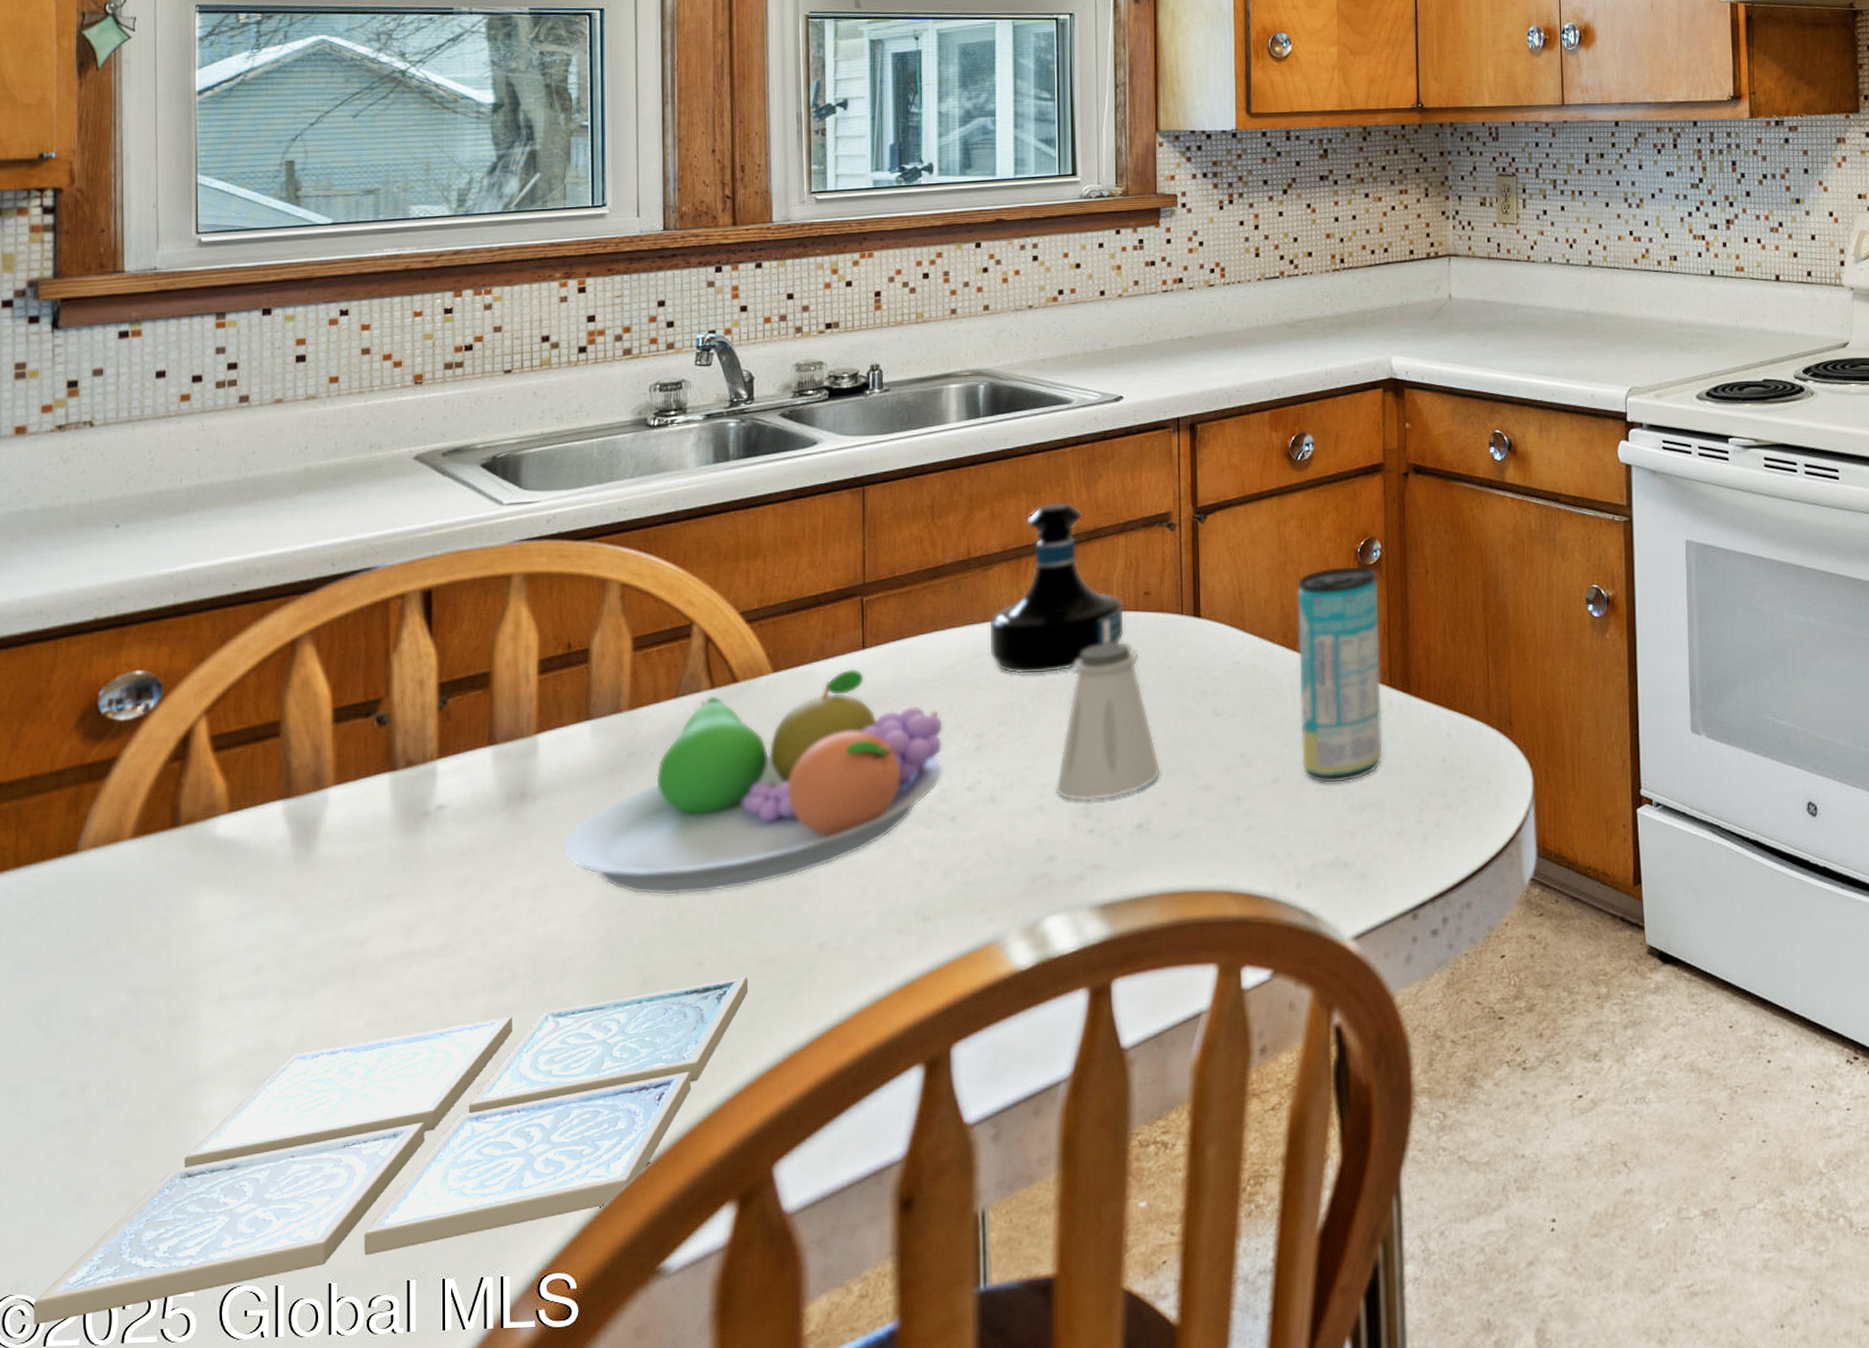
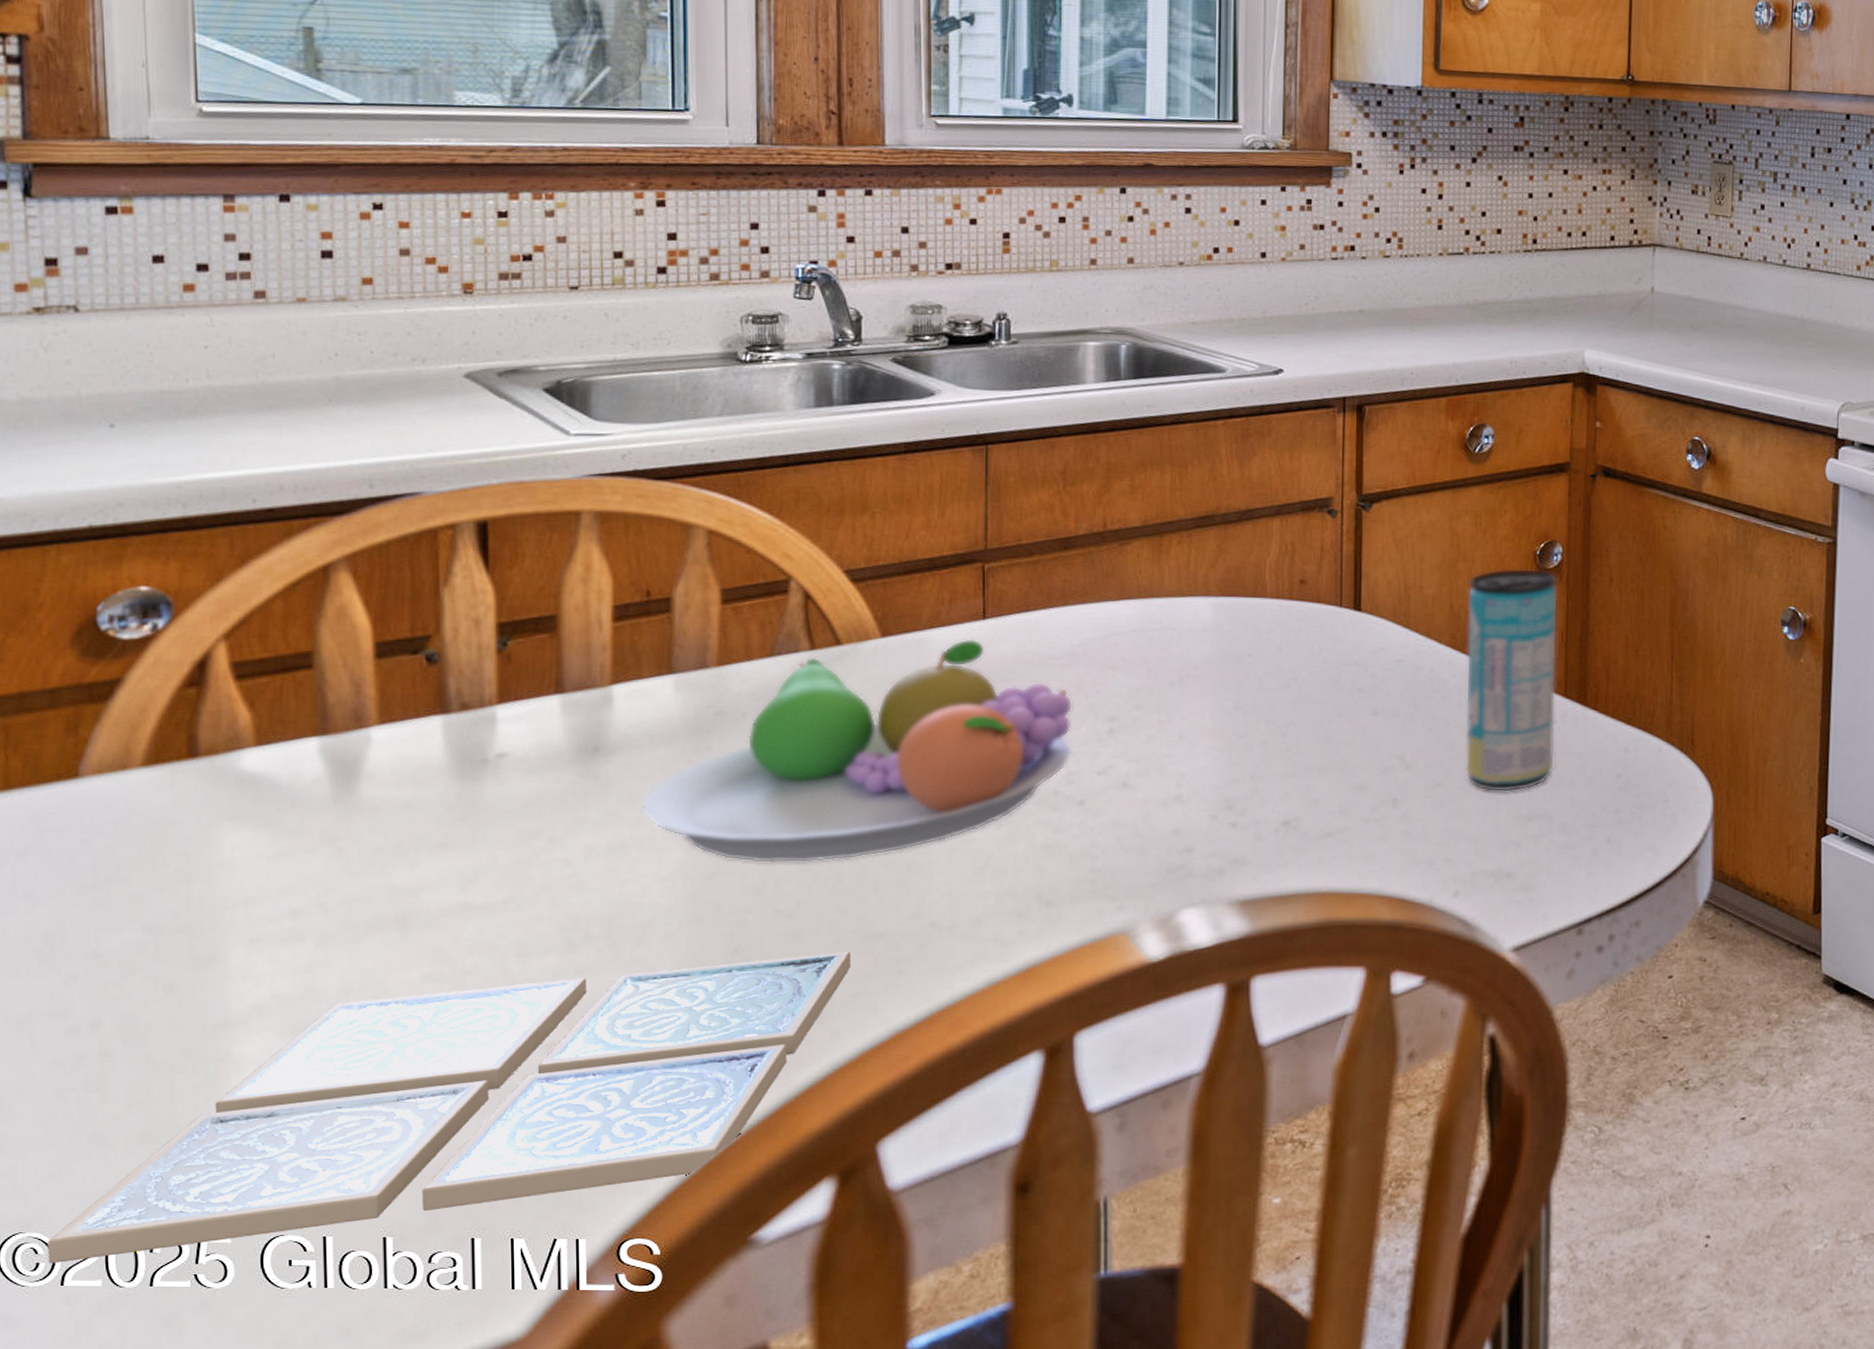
tequila bottle: present [988,501,1125,675] -> none [1124,477,1278,659]
saltshaker: present [1055,641,1161,802] -> none [1194,630,1312,794]

